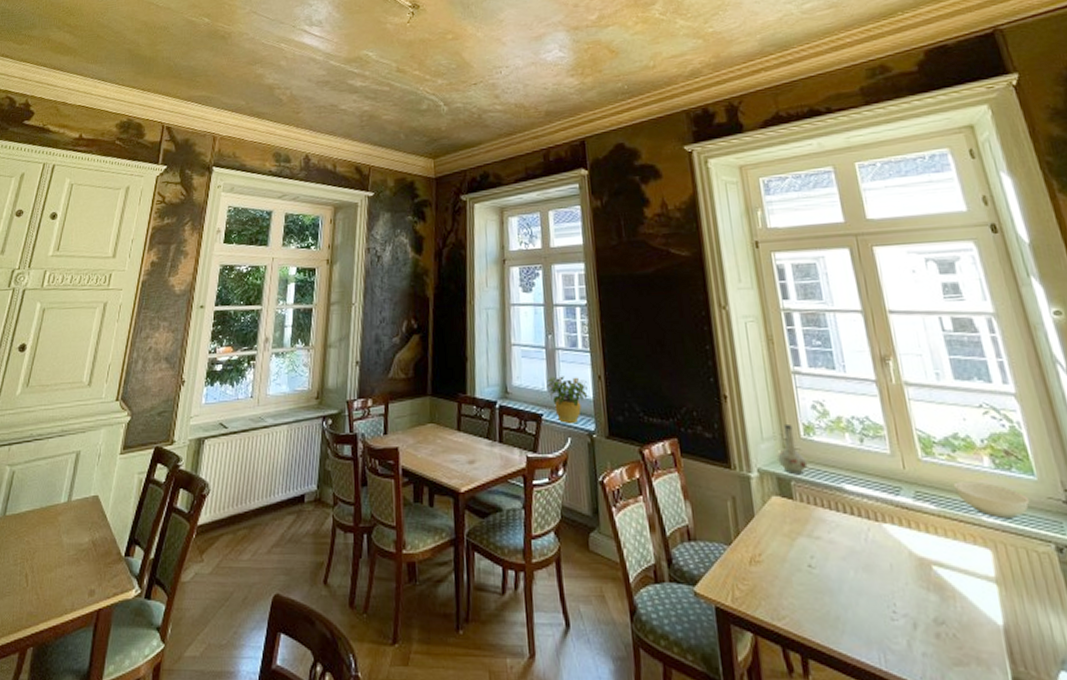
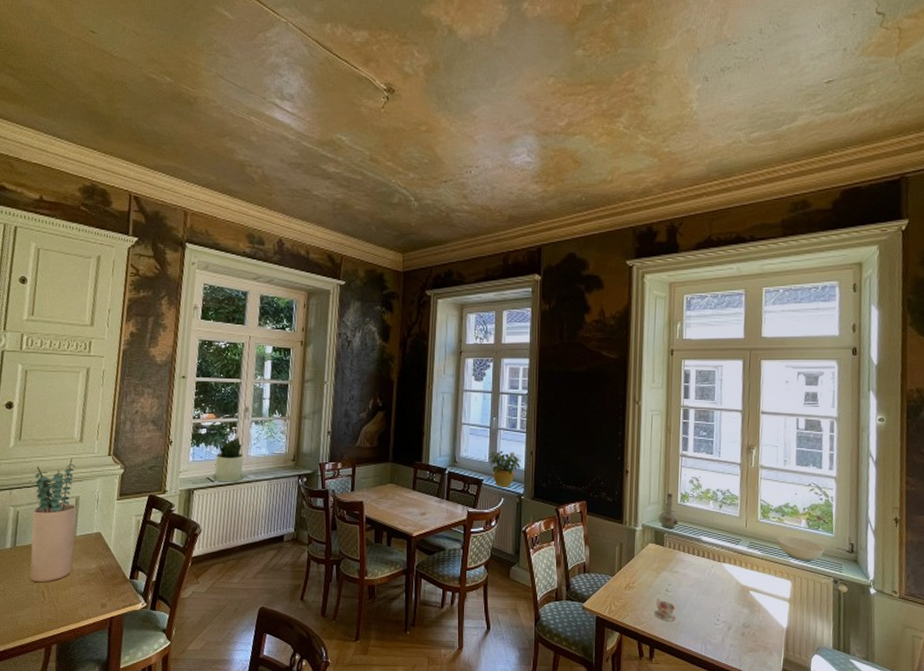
vase: none [15,406,81,563] -> present [29,459,77,583]
planter: none [225,371,262,428] -> present [212,436,245,482]
teacup: none [796,578,832,616] -> present [654,598,676,622]

